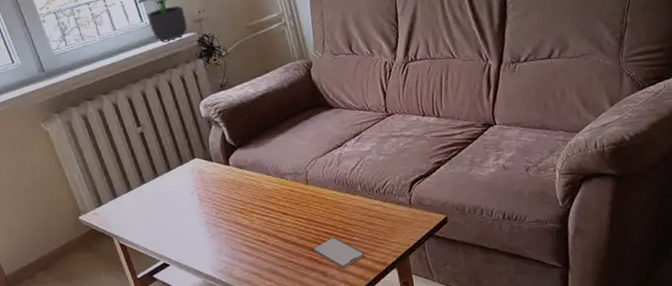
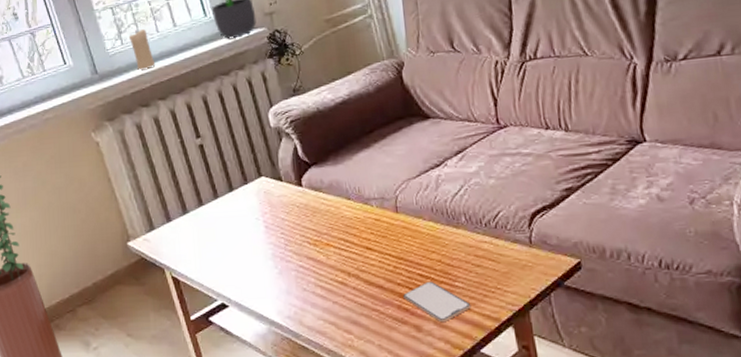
candle: none [72,31,98,69] -> present [128,28,156,71]

